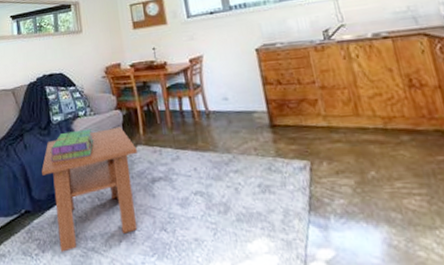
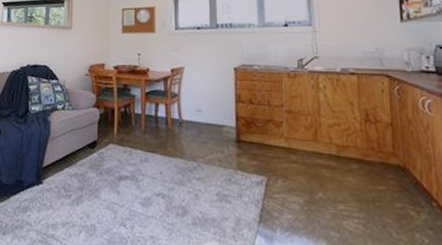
coffee table: present [42,126,138,252] -> none [13,124,109,236]
stack of books: present [50,129,94,163] -> none [23,122,68,151]

